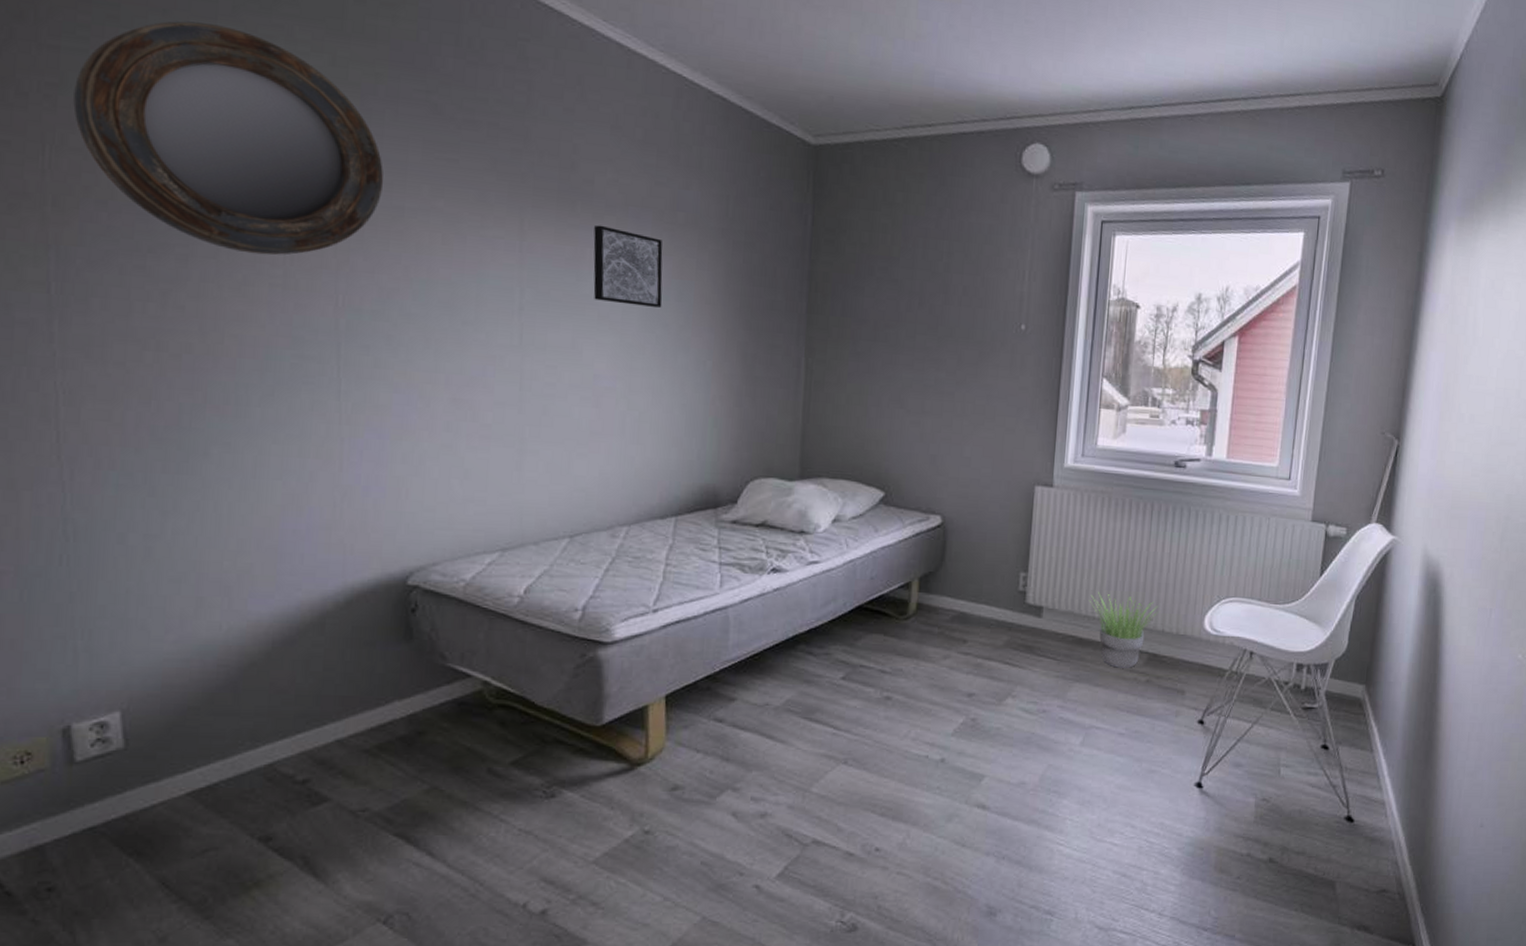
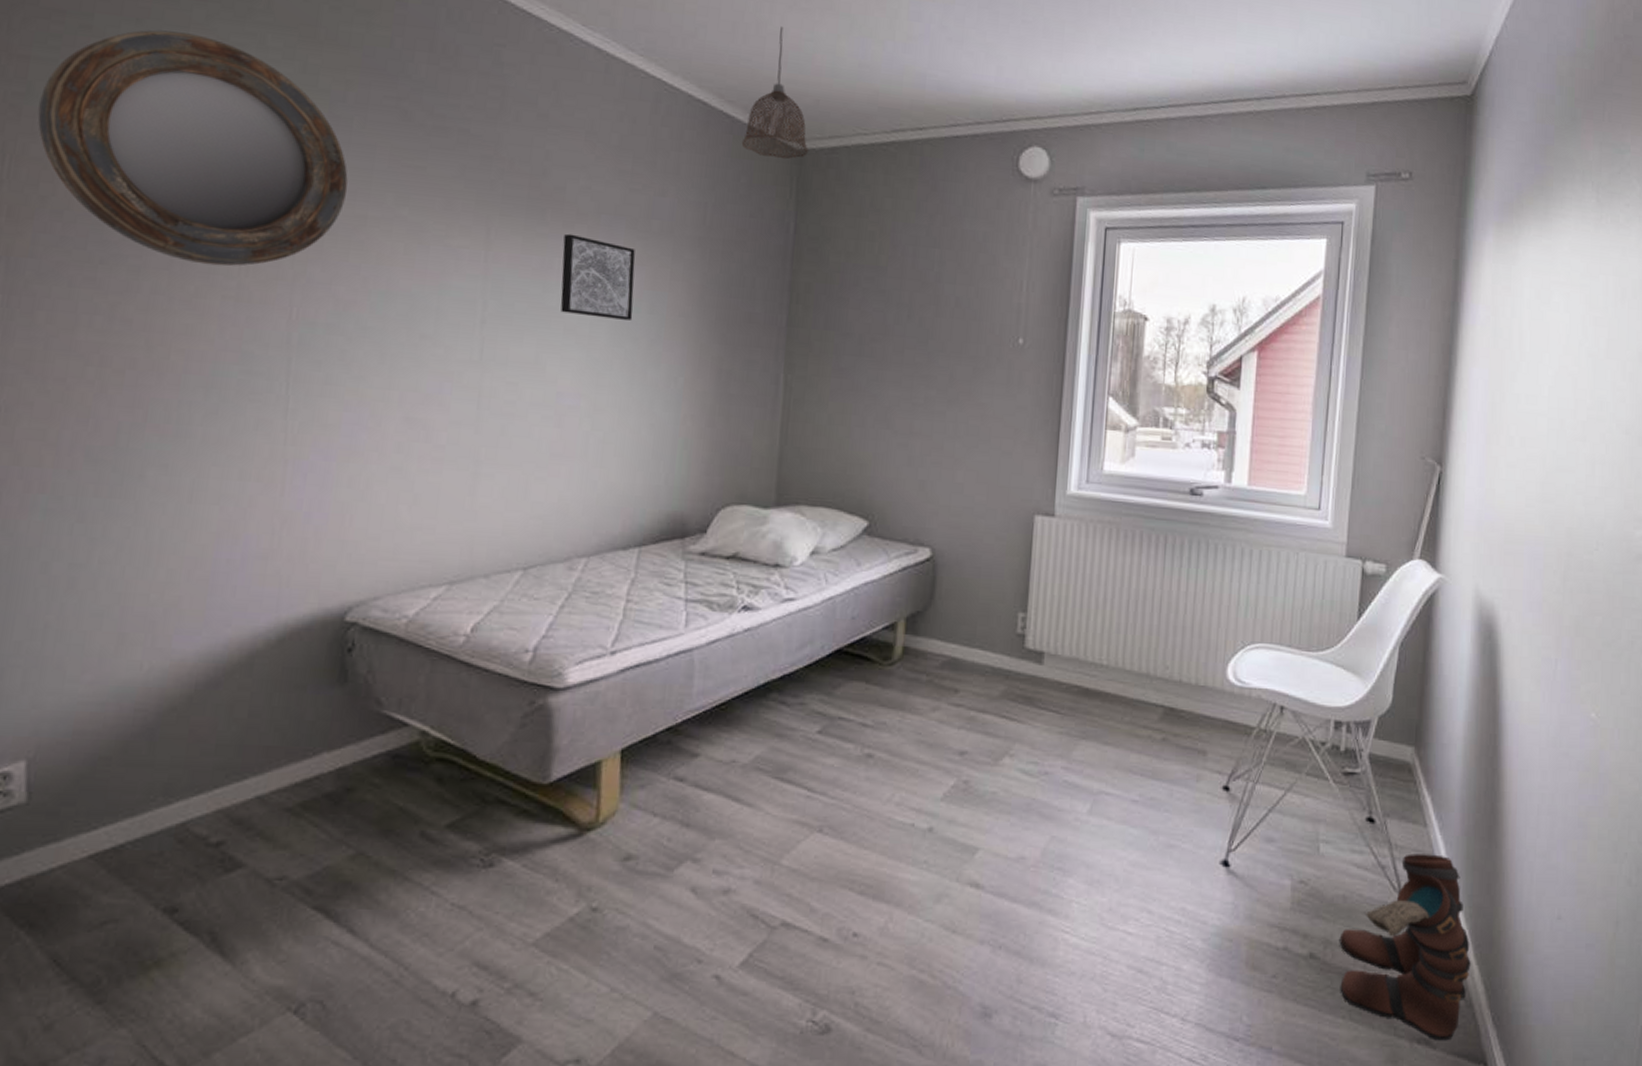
pendant lamp: none [760,24,825,155] -> present [741,27,809,160]
potted plant: present [1089,593,1158,668] -> none [1096,636,1174,724]
boots: none [1294,775,1405,927] -> present [1339,853,1471,1041]

